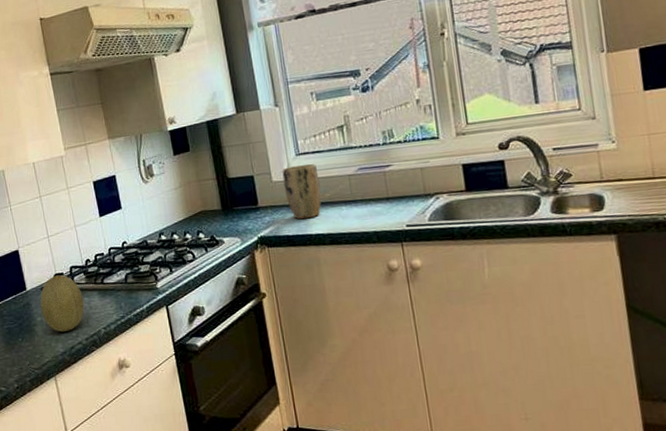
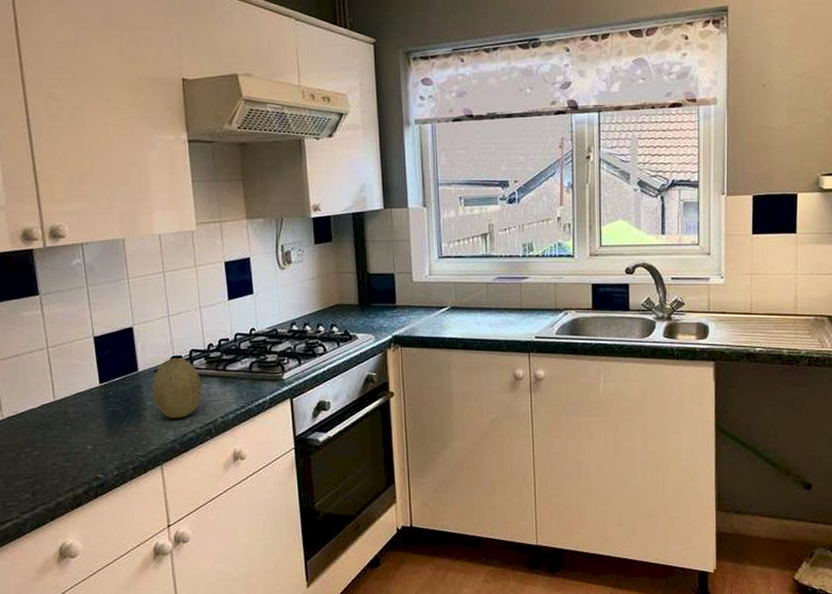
plant pot: present [282,163,322,220] -> none [423,267,459,322]

